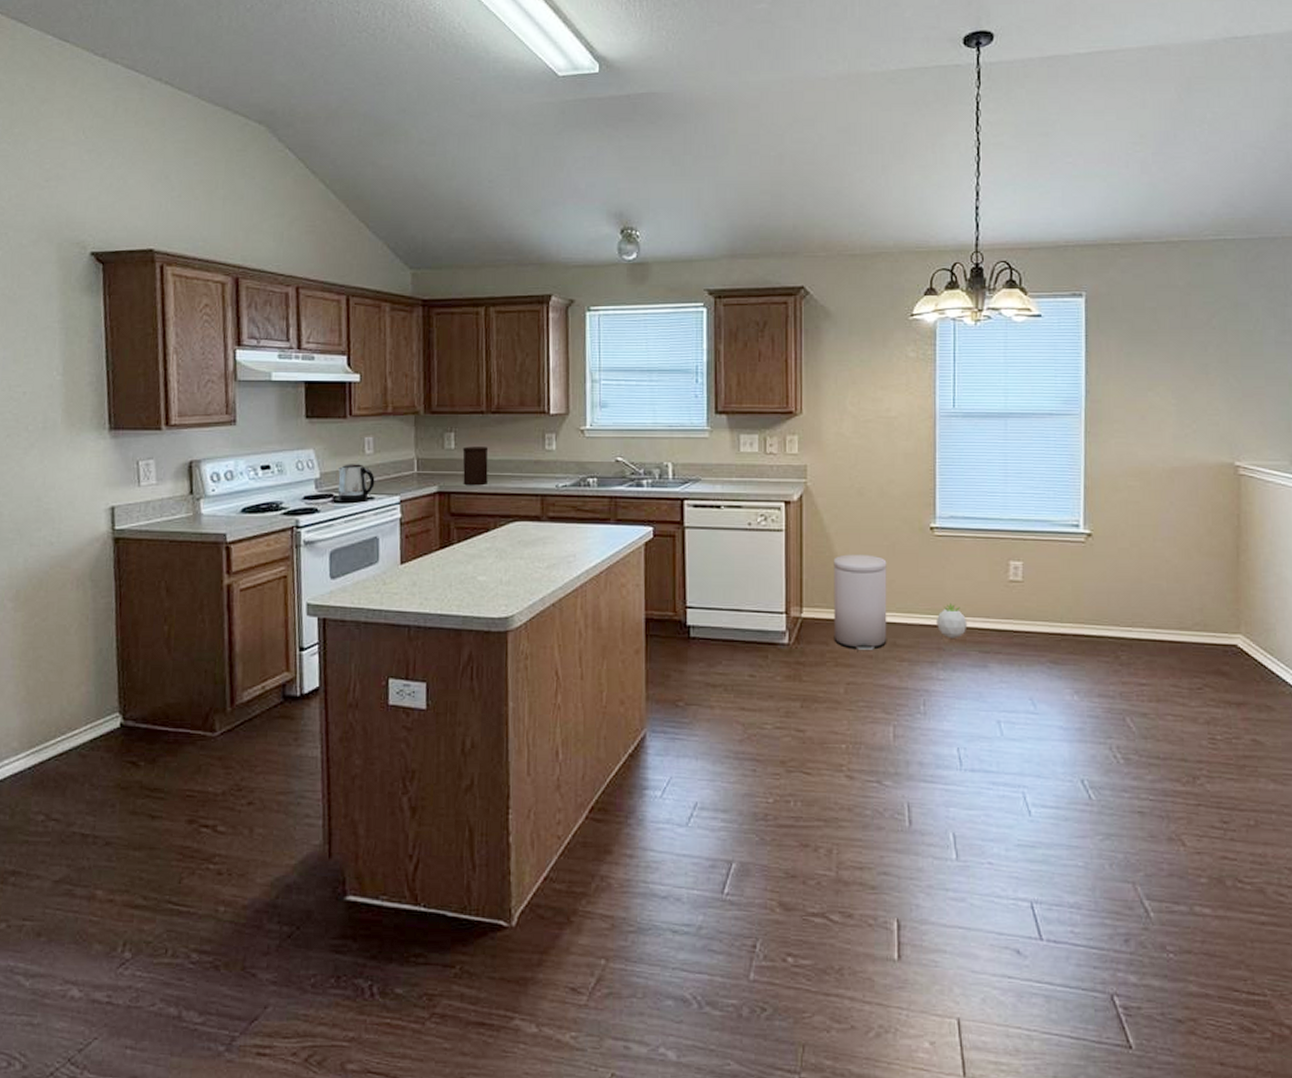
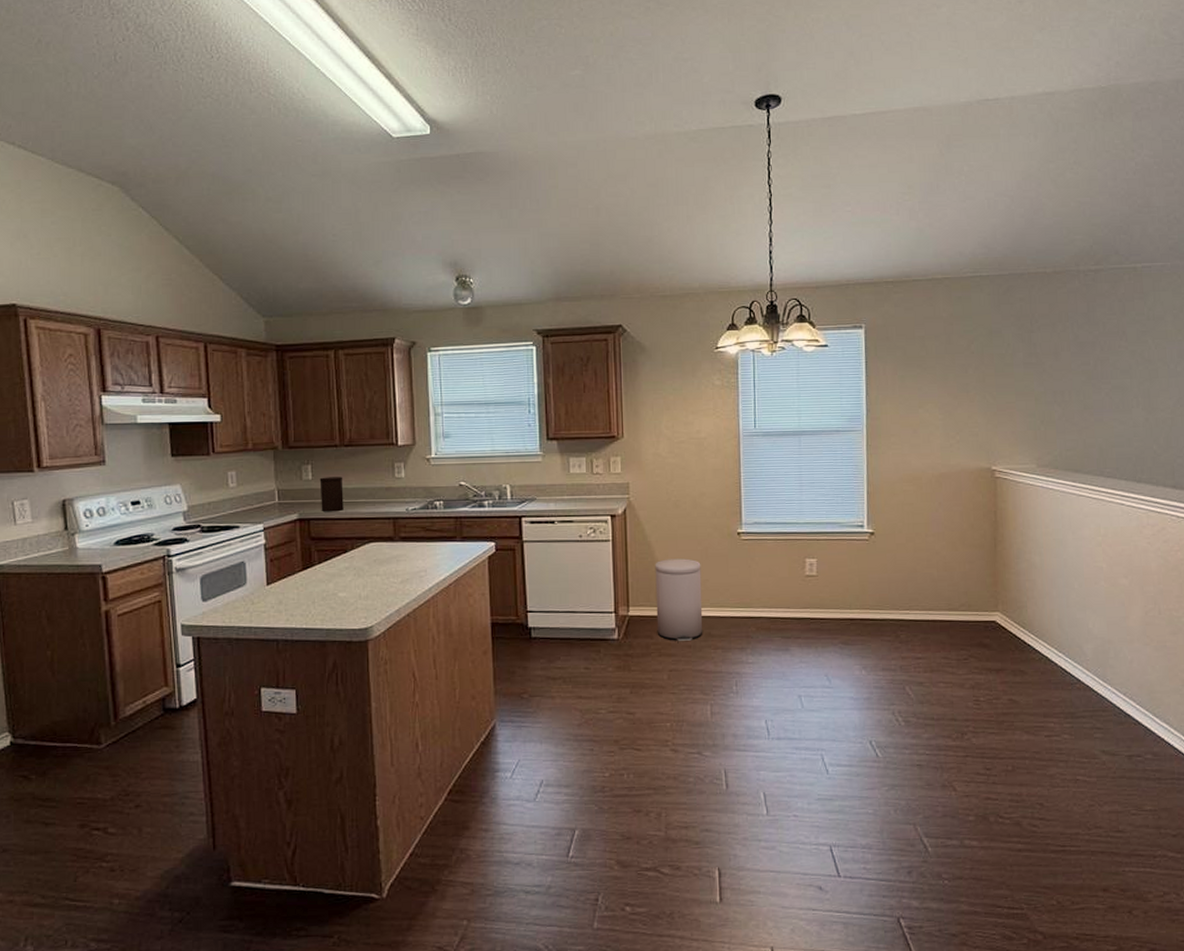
kettle: present [337,464,375,504] -> none [205,496,239,533]
succulent plant: present [937,602,968,638] -> none [745,597,771,627]

